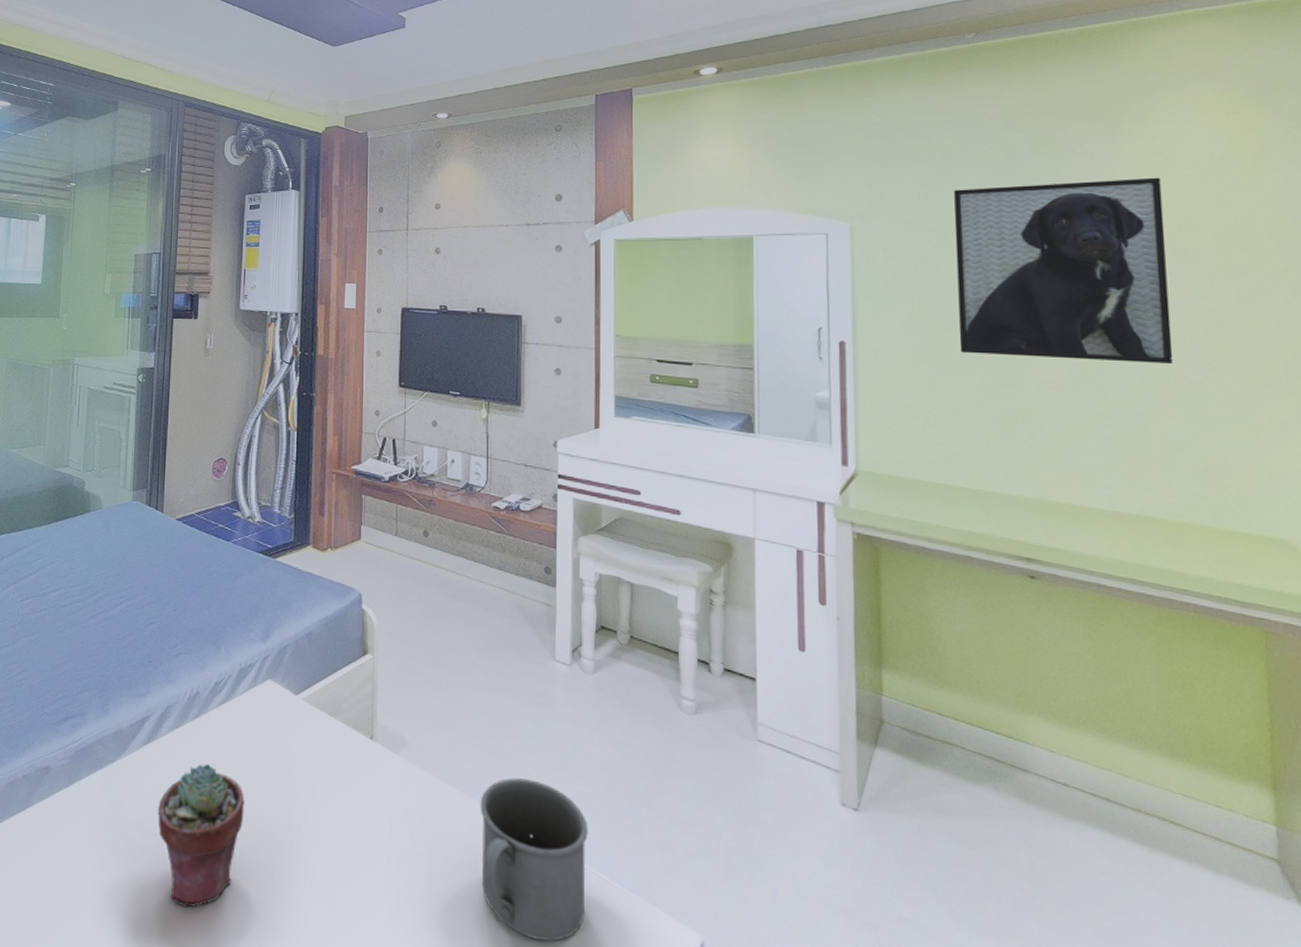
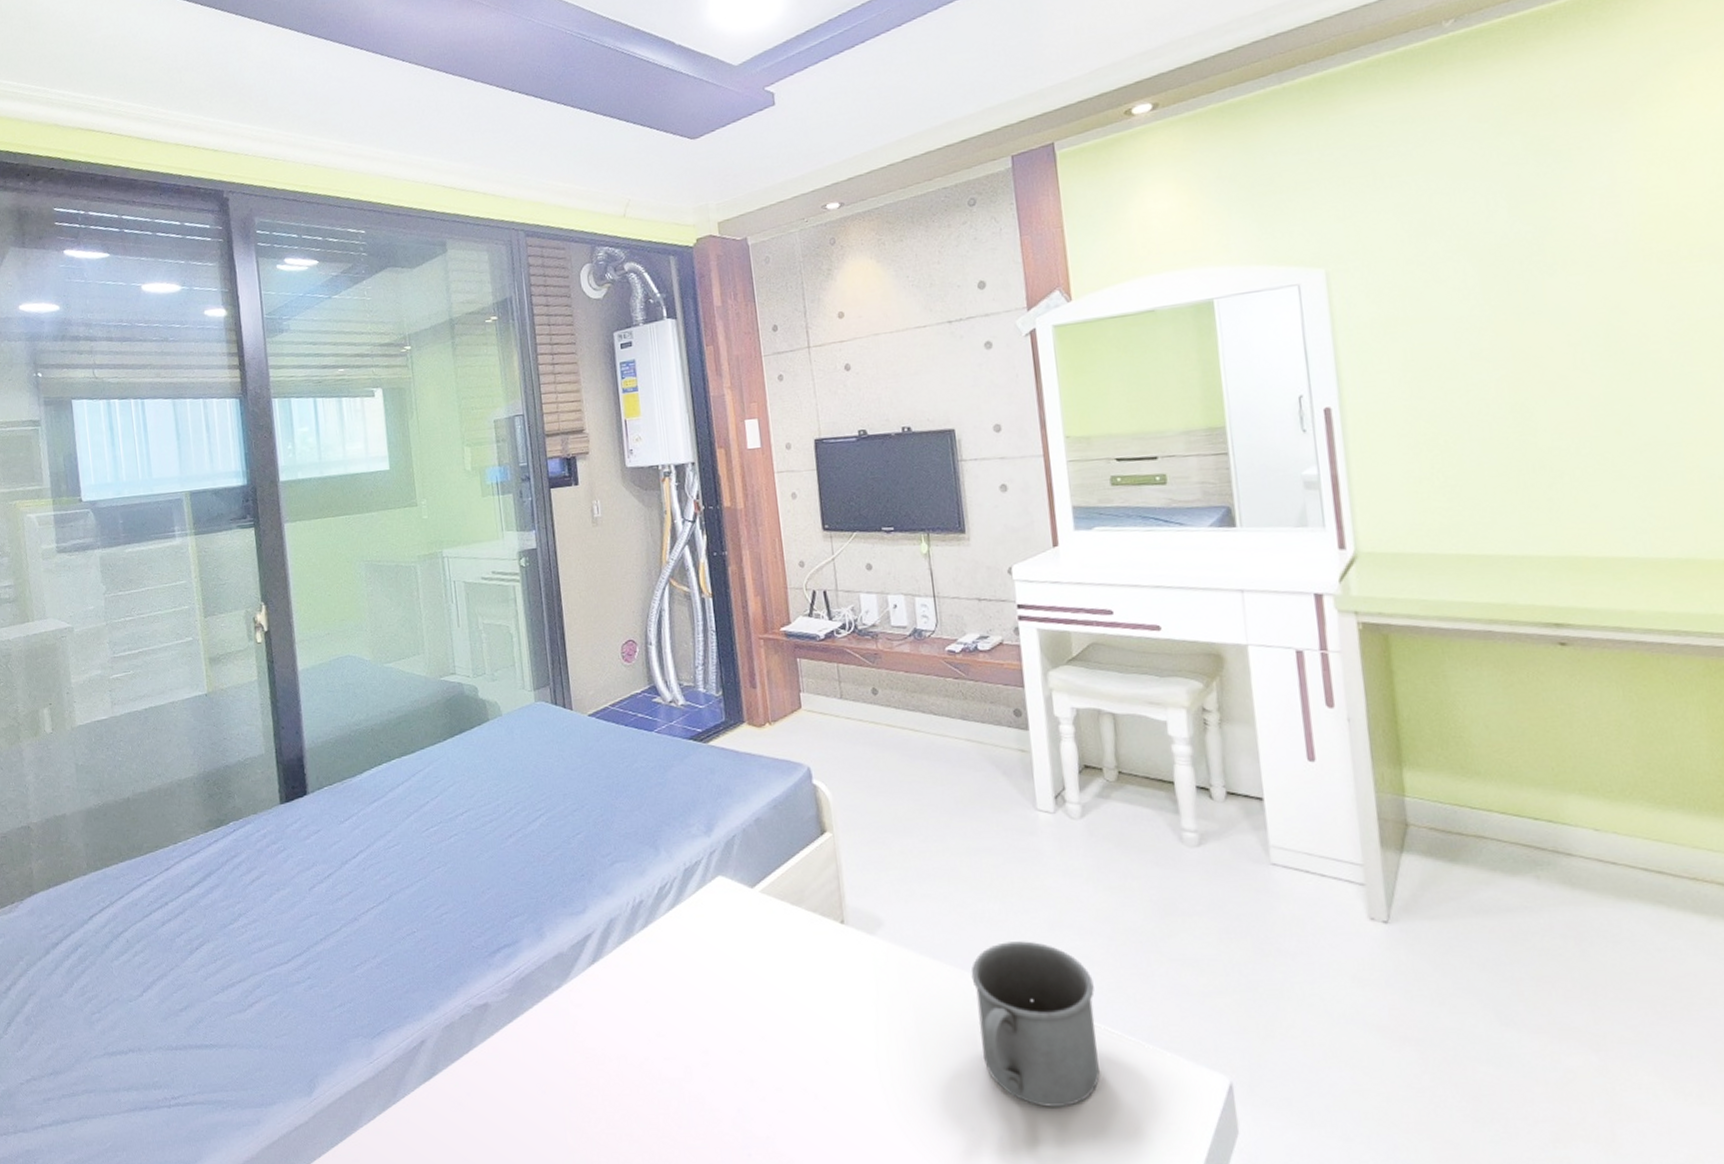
potted succulent: present [158,764,245,908] -> none [615,975,712,1129]
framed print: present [954,177,1173,365] -> none [1443,165,1708,403]

